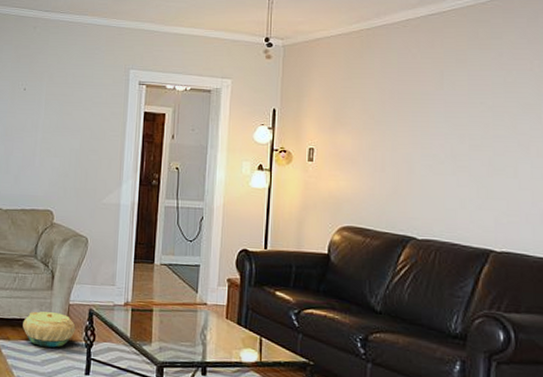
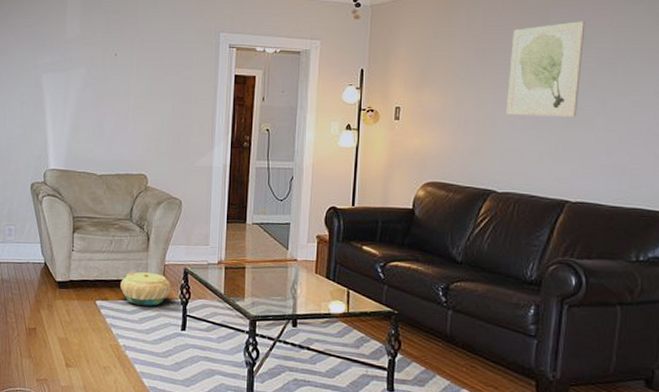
wall art: none [424,65,505,163] -> present [505,21,586,117]

